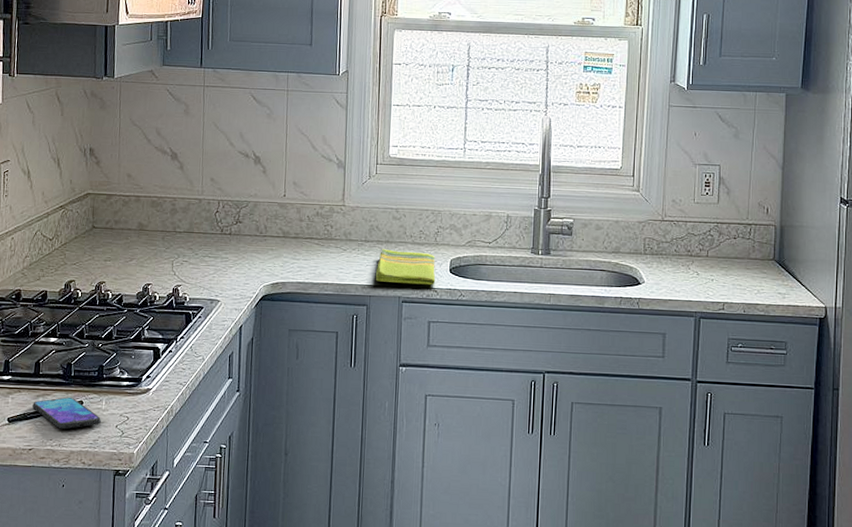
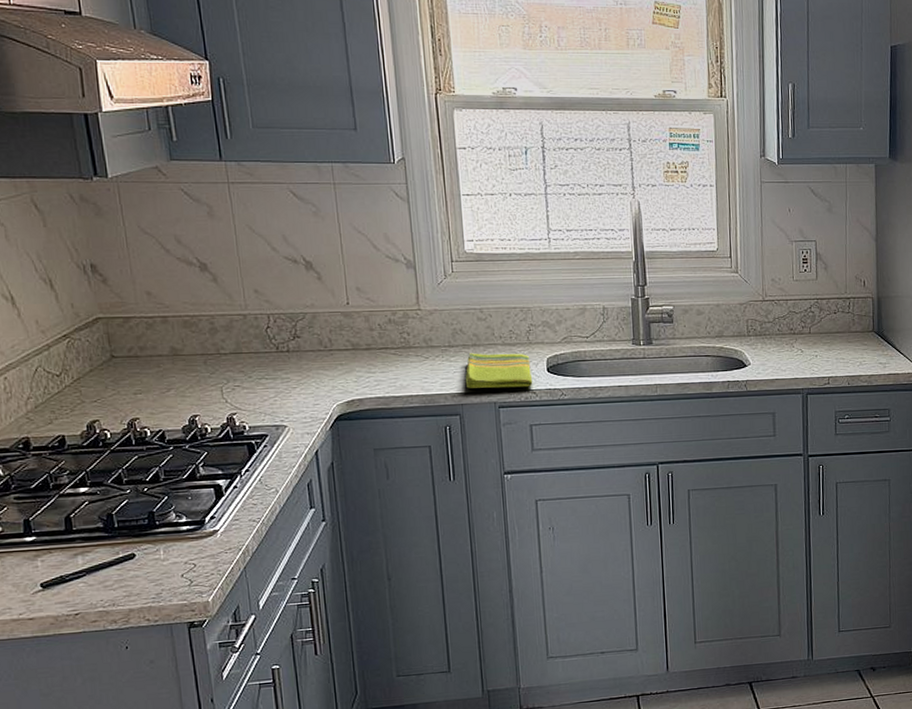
smartphone: present [32,397,102,430] -> none [70,550,163,588]

